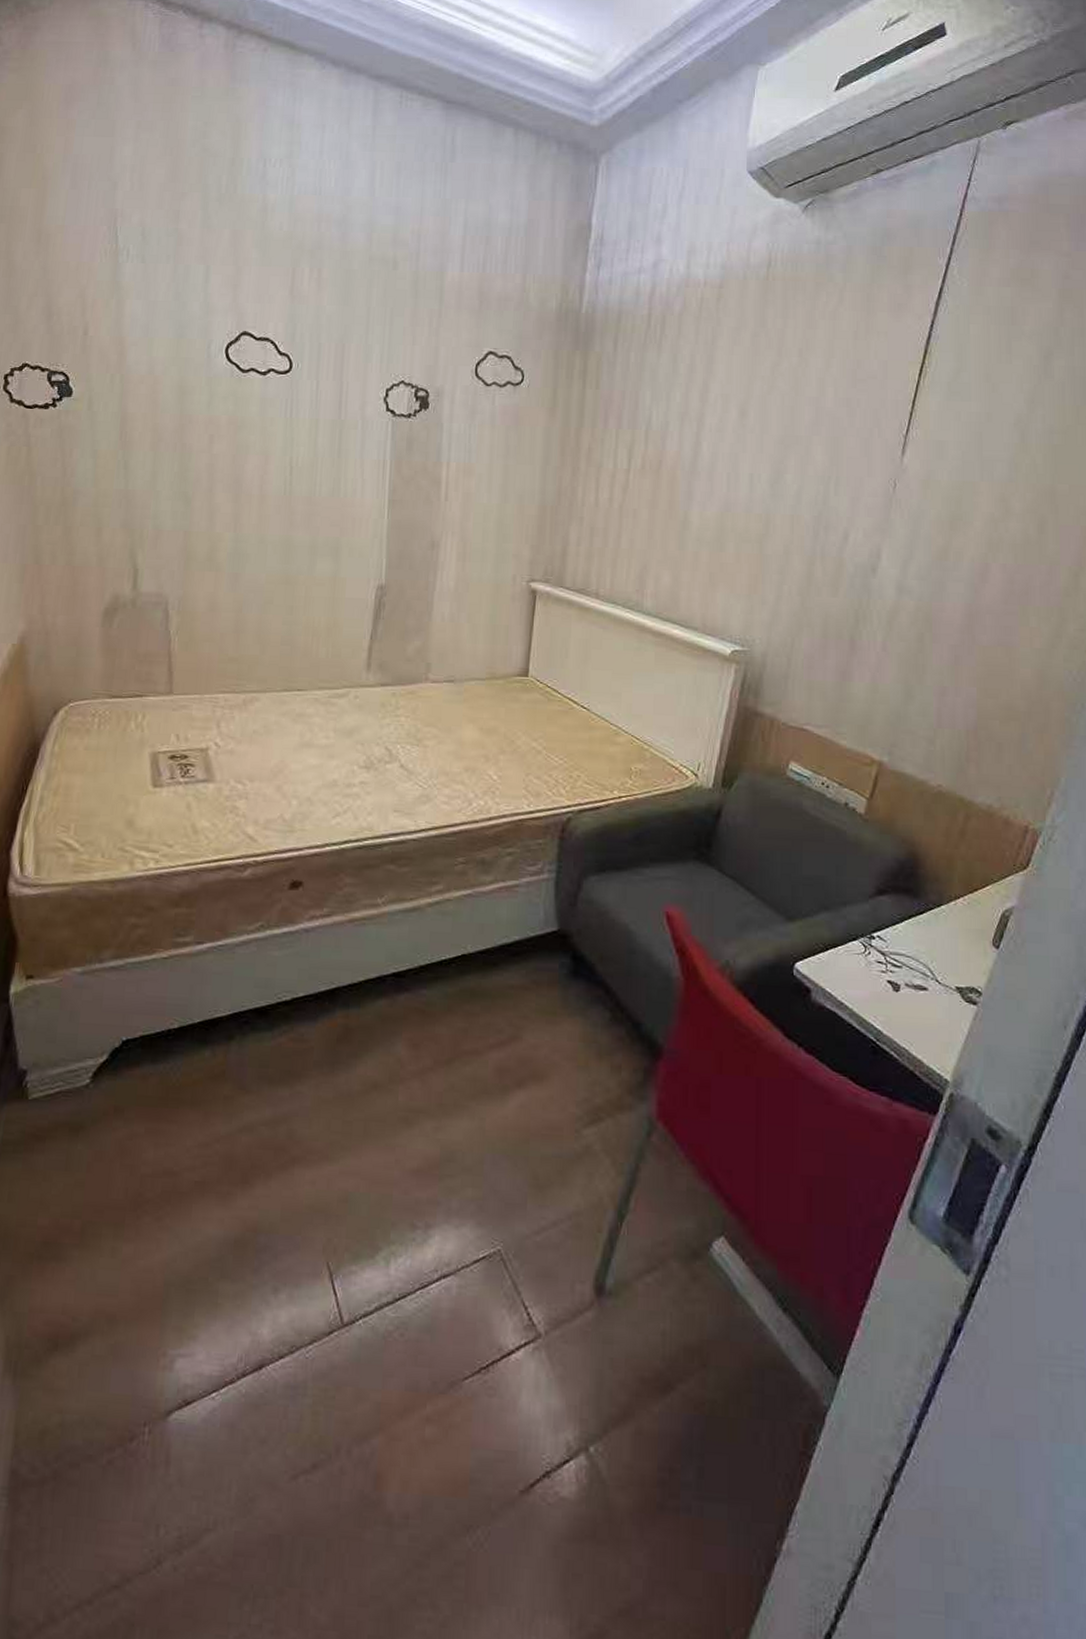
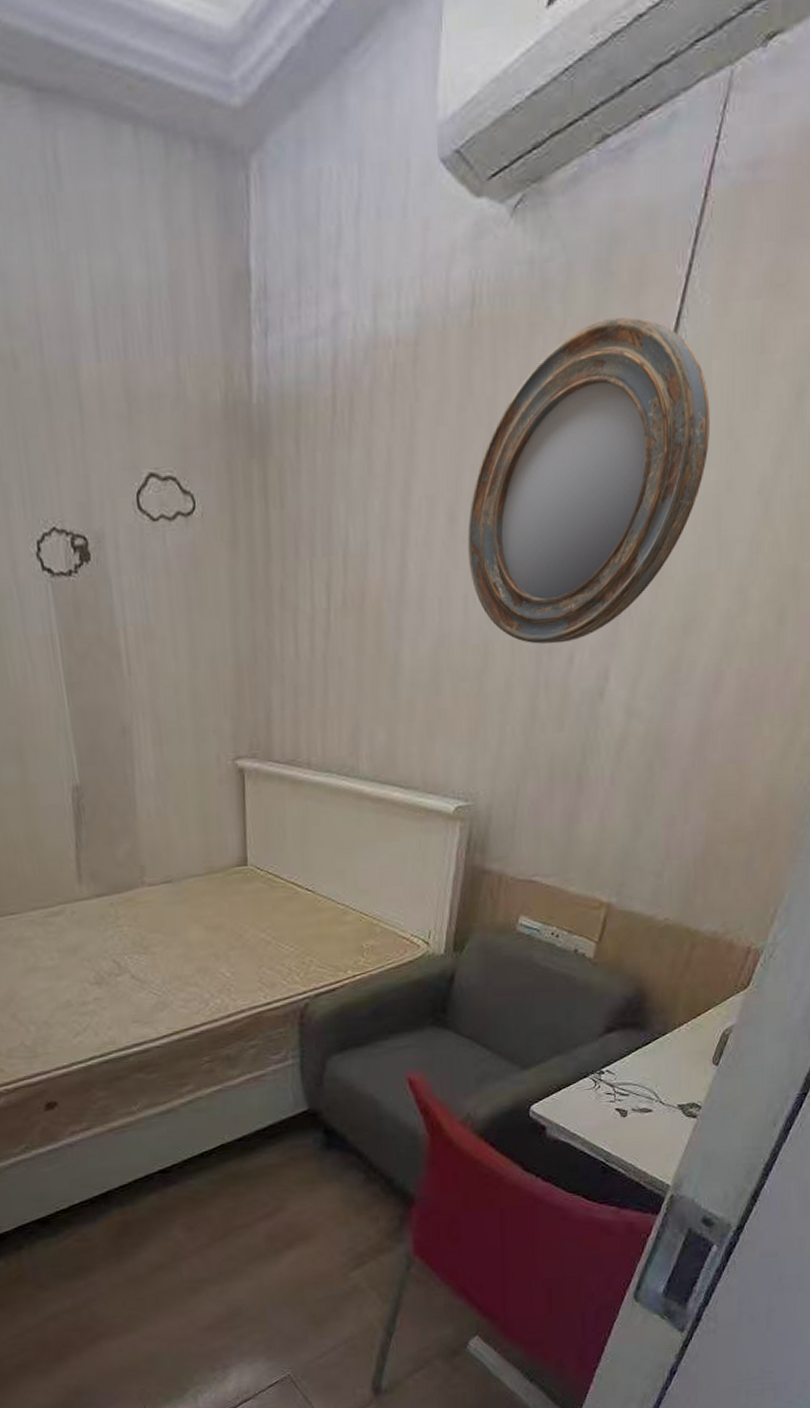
home mirror: none [755,287,970,523] -> present [467,317,710,644]

